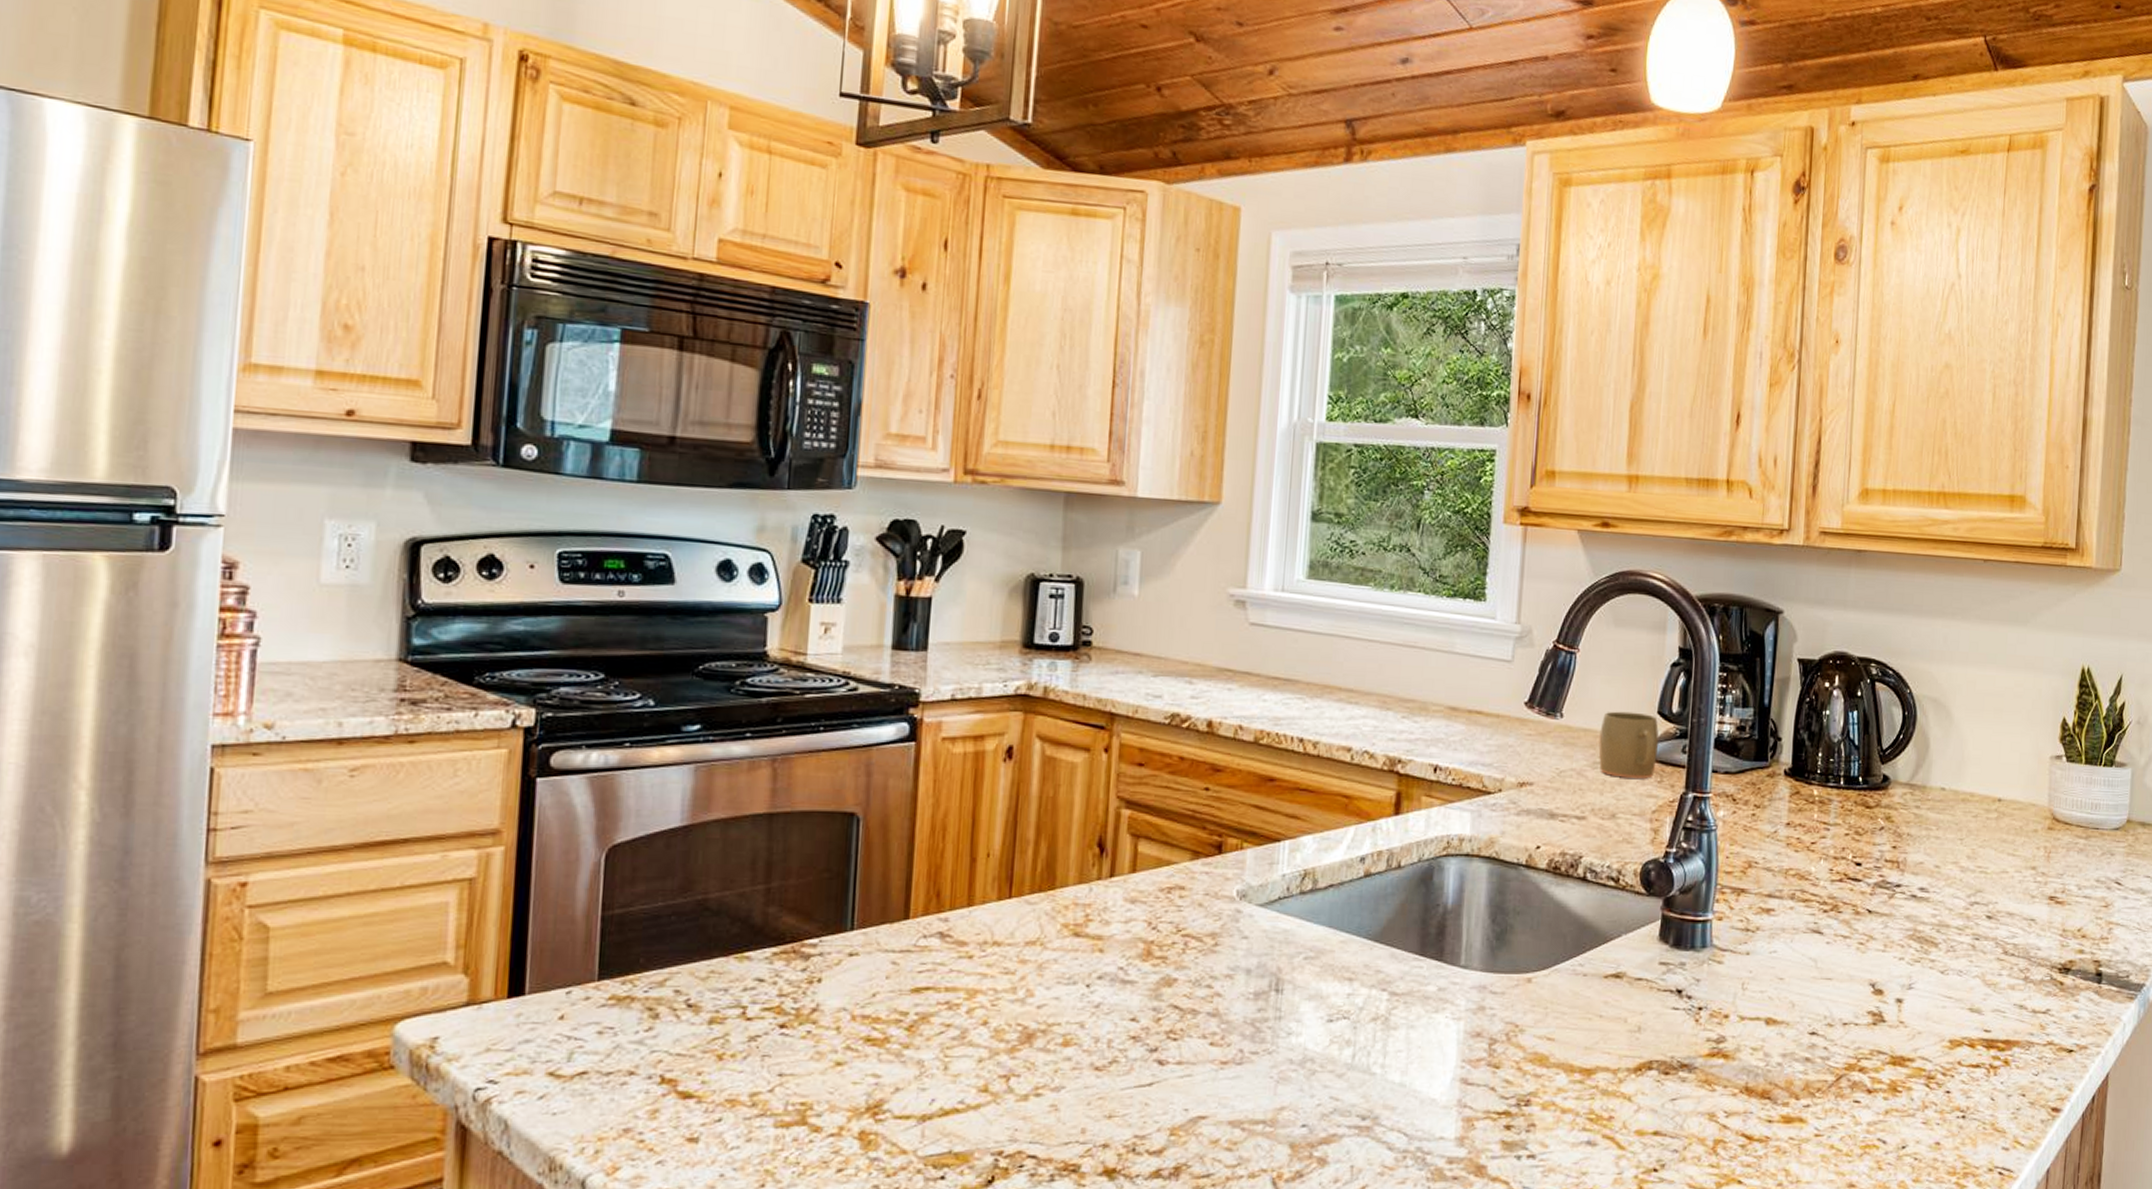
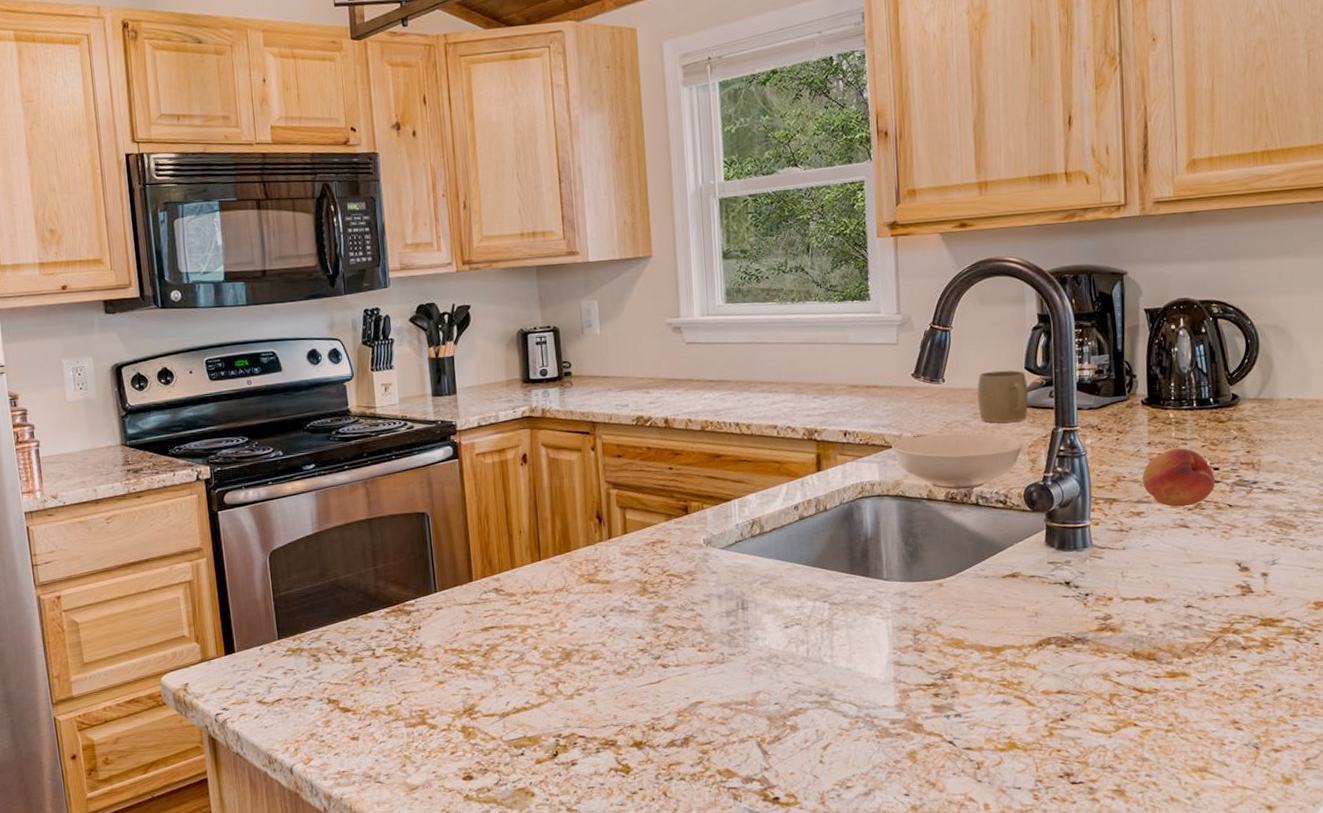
bowl: none [1490,782,1646,859] -> present [891,433,1023,490]
fruit: none [1776,834,1856,907] -> present [1143,448,1215,507]

